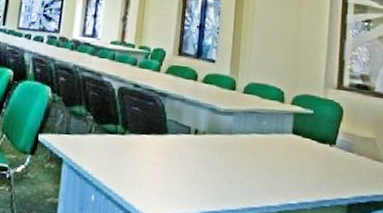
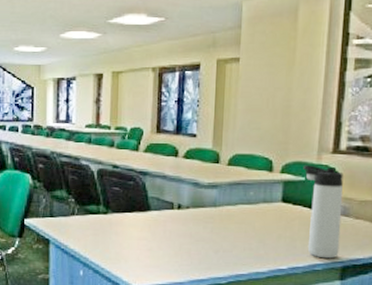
thermos bottle: none [311,98,347,195] -> present [303,164,344,259]

